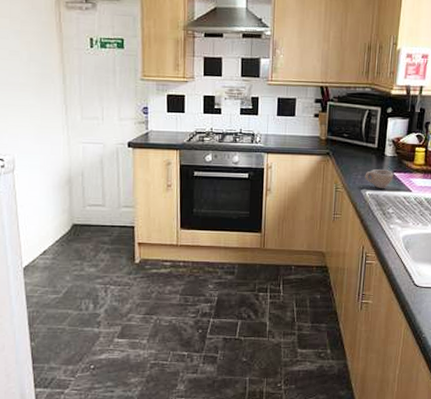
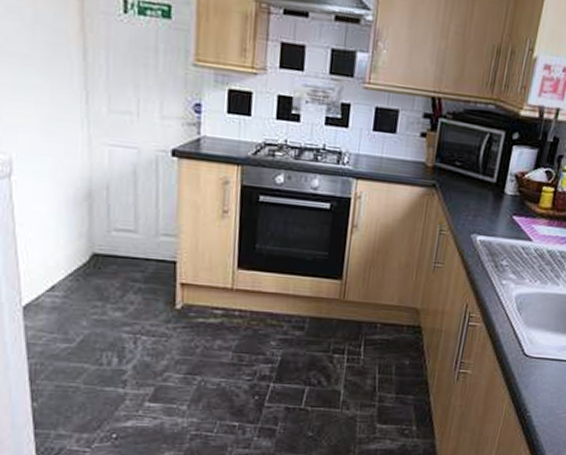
cup: present [365,169,394,189] -> none [477,210,513,236]

